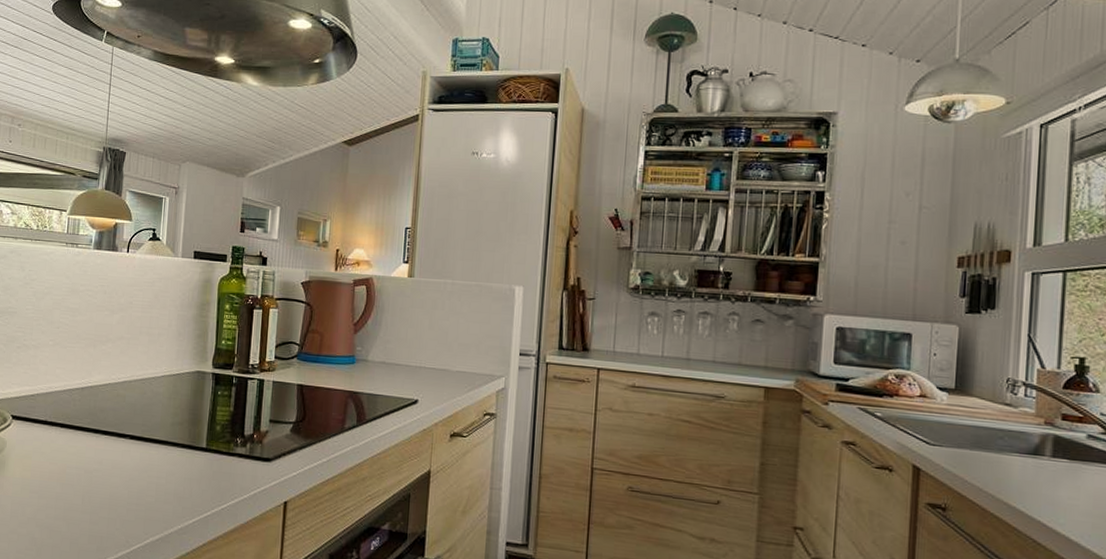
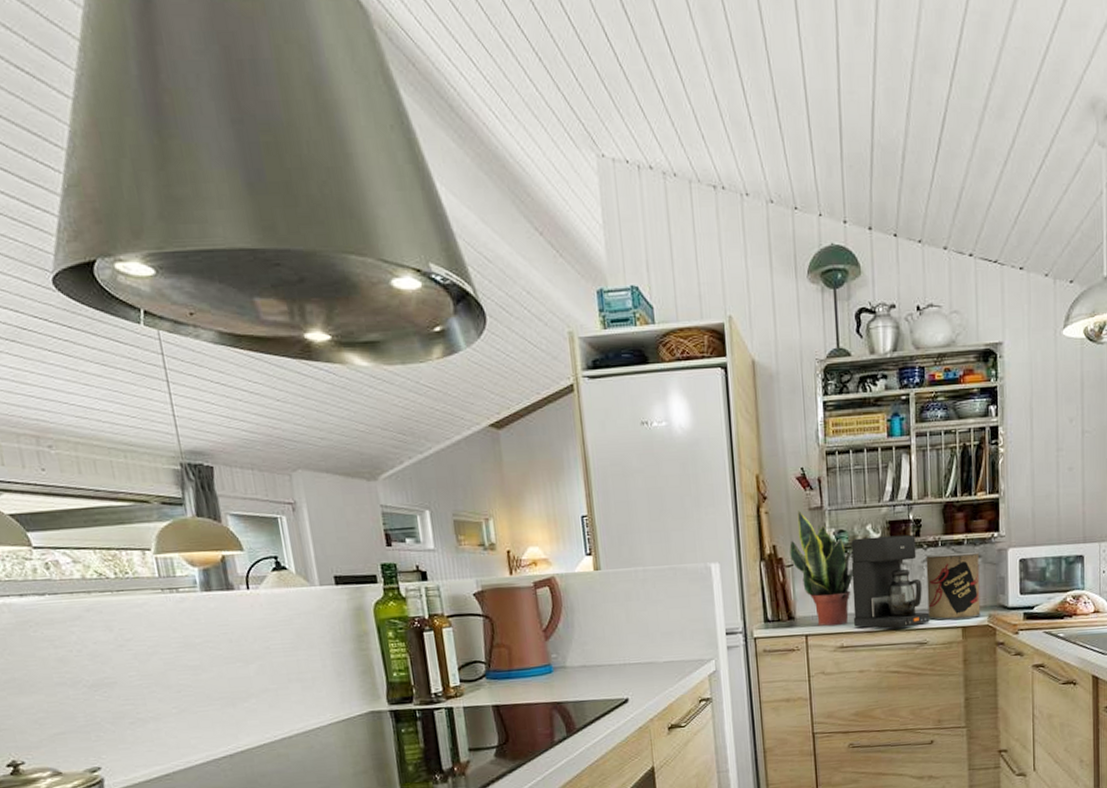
potted plant: none [593,248,663,365] -> present [789,510,858,627]
coffee maker: none [648,282,730,378] -> present [851,534,930,630]
tin can: none [729,308,791,381] -> present [926,551,981,621]

